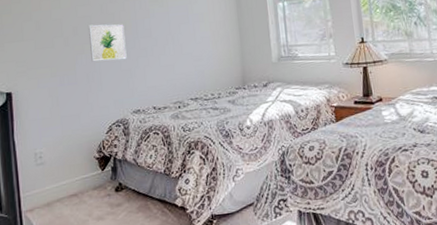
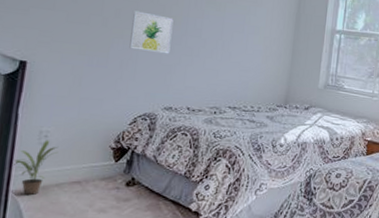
potted plant: none [19,160,53,213] -> present [12,140,58,195]

